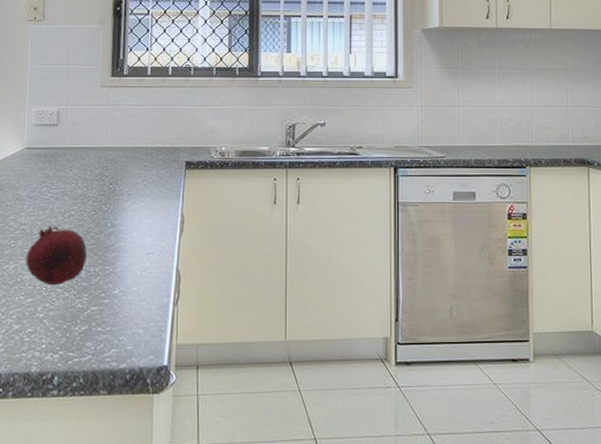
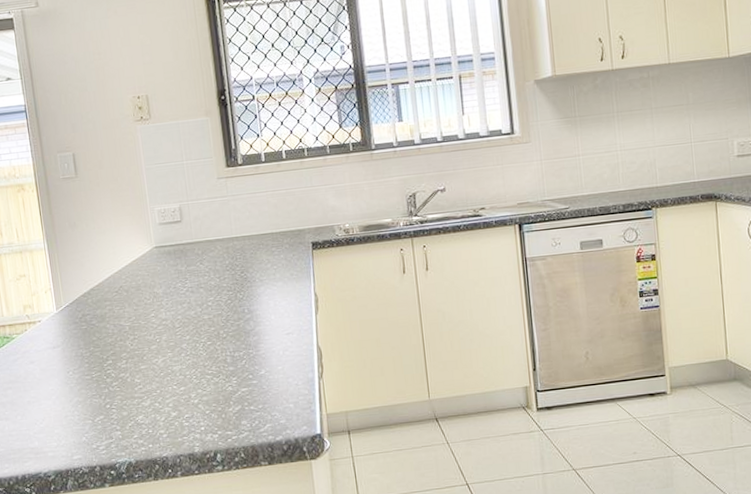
fruit: present [26,225,87,286] -> none [172,317,230,373]

